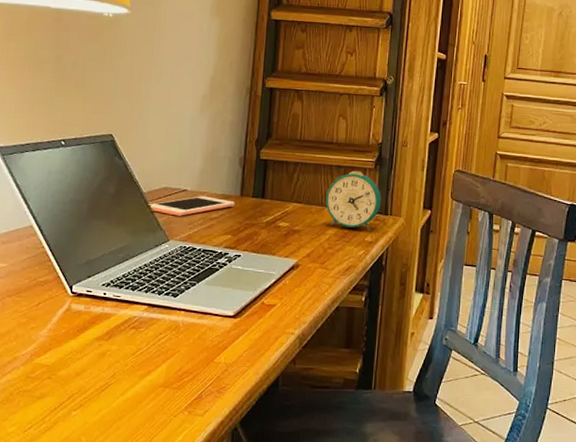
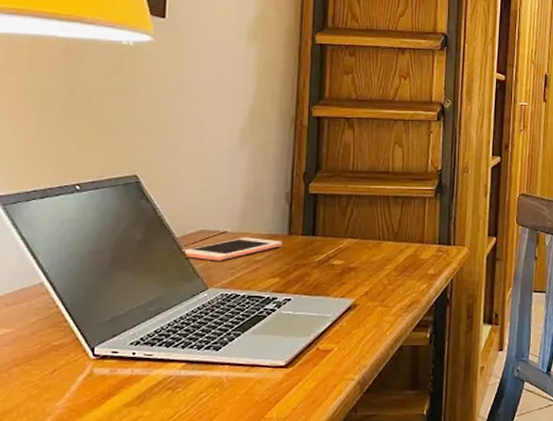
alarm clock: present [326,170,381,231] -> none [383,200,443,263]

